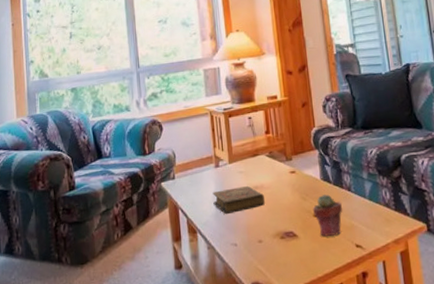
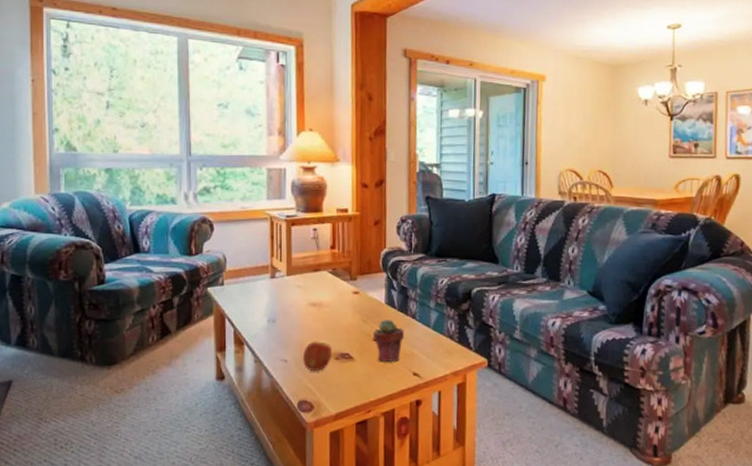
book: present [212,185,265,215] -> none [265,301,322,329]
fruit: none [251,222,277,252] -> present [303,341,332,371]

